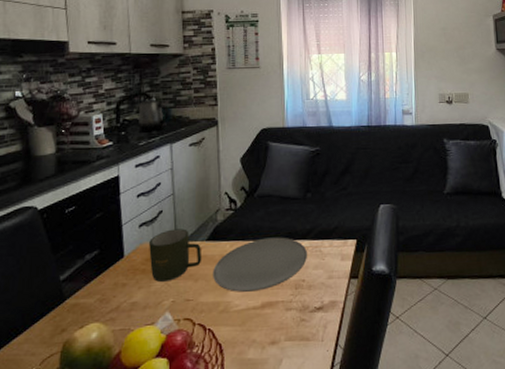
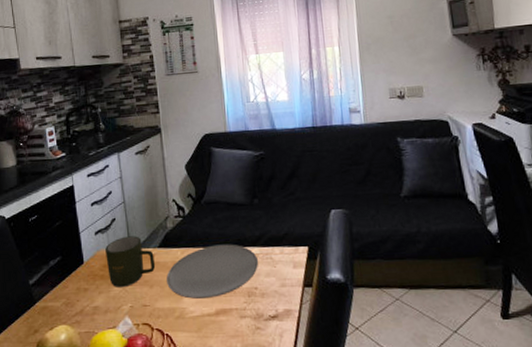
kettle: present [138,100,170,133] -> none [85,110,115,143]

